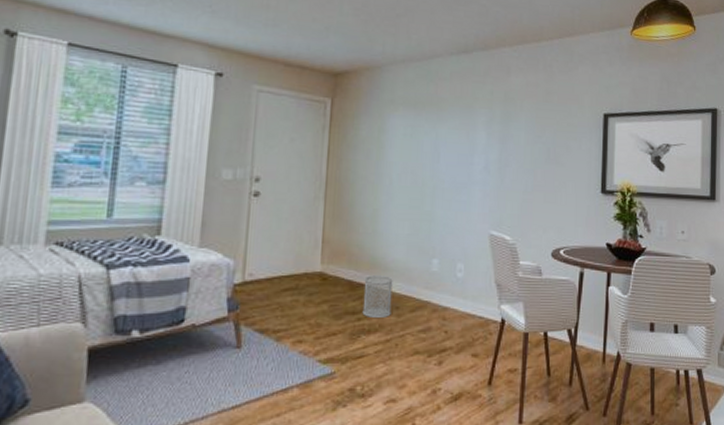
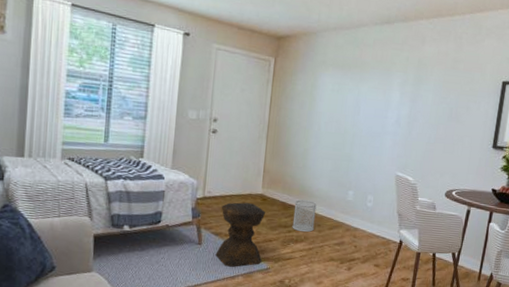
stool: none [260,285,328,377] -> present [215,202,266,268]

